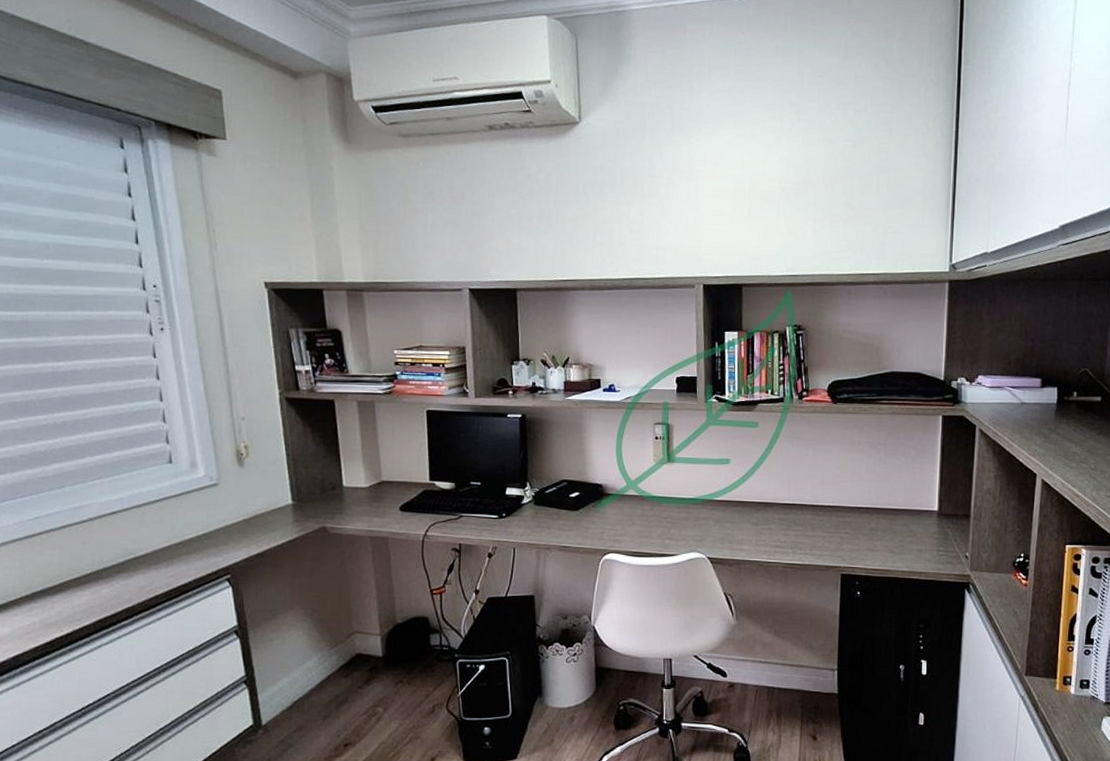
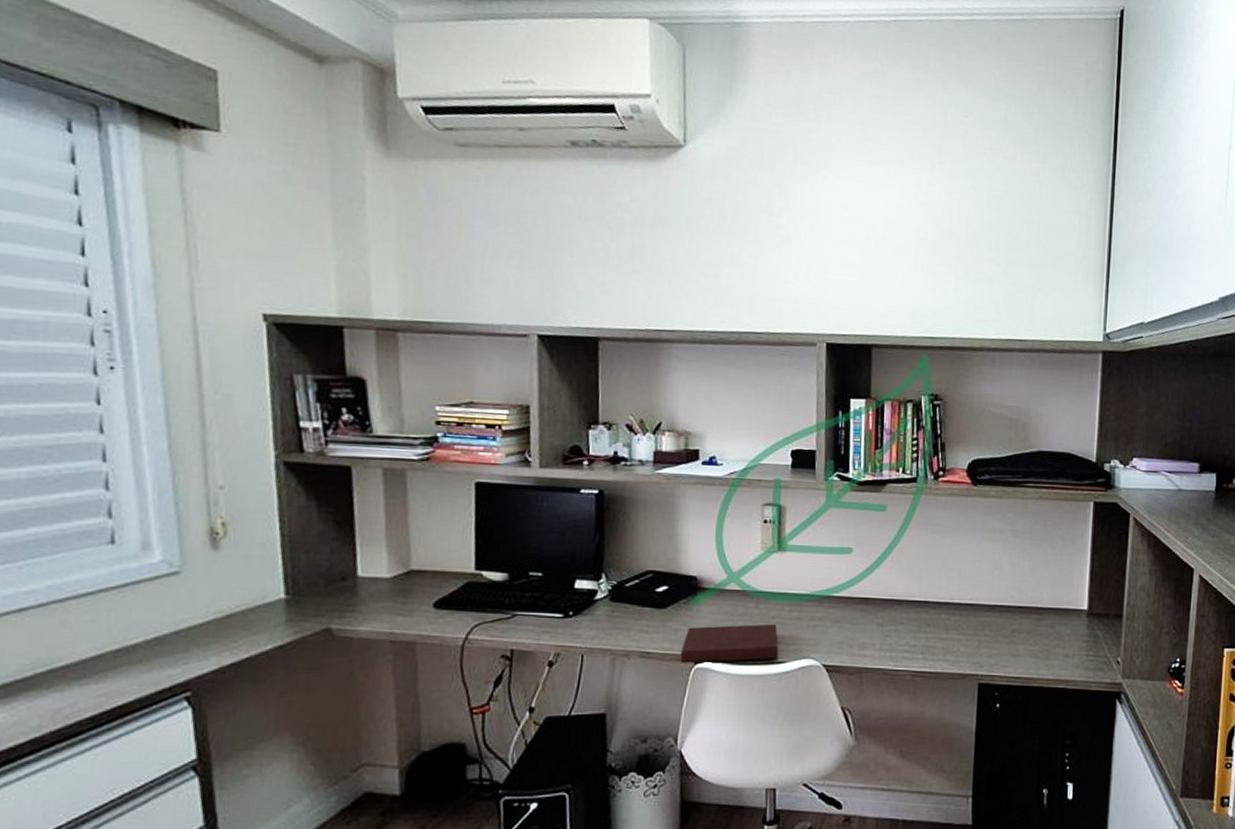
notebook: none [591,523,670,556] -> present [680,623,779,663]

